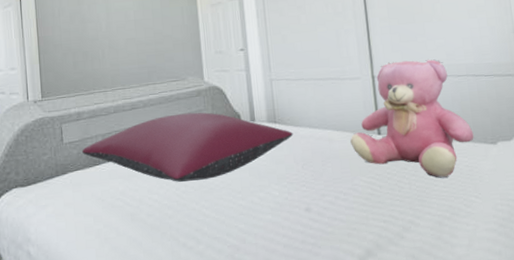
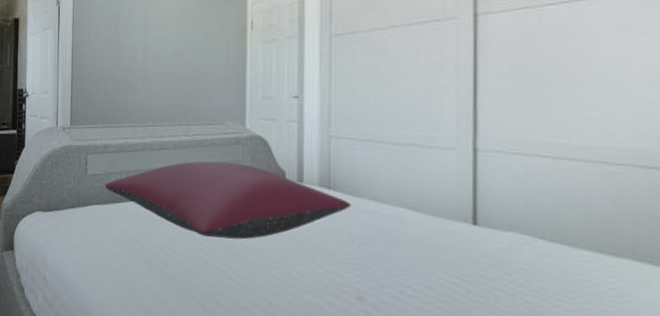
teddy bear: present [350,59,474,178] -> none [430,133,632,299]

